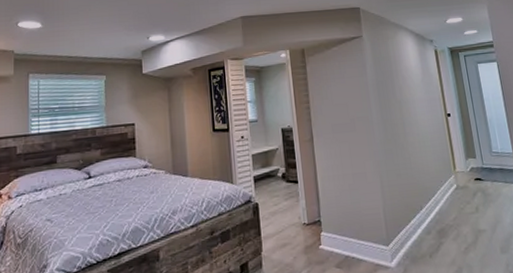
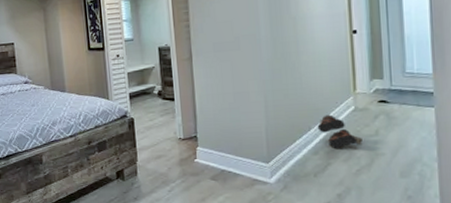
boots: none [427,193,467,228] -> present [317,114,364,149]

